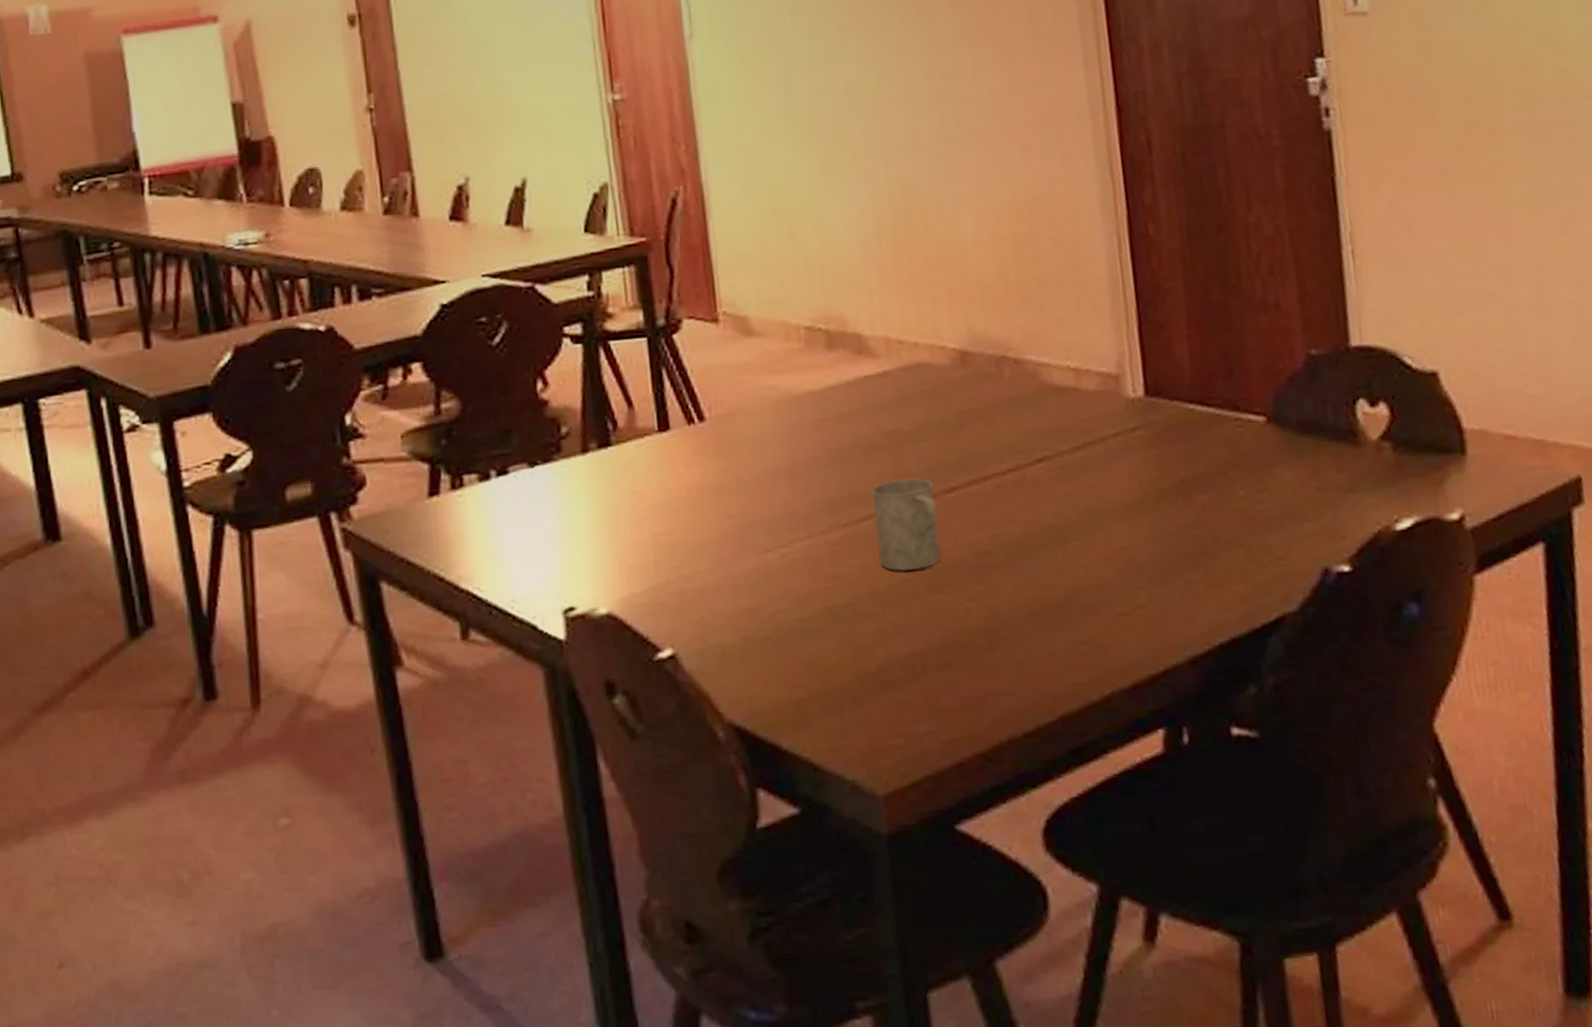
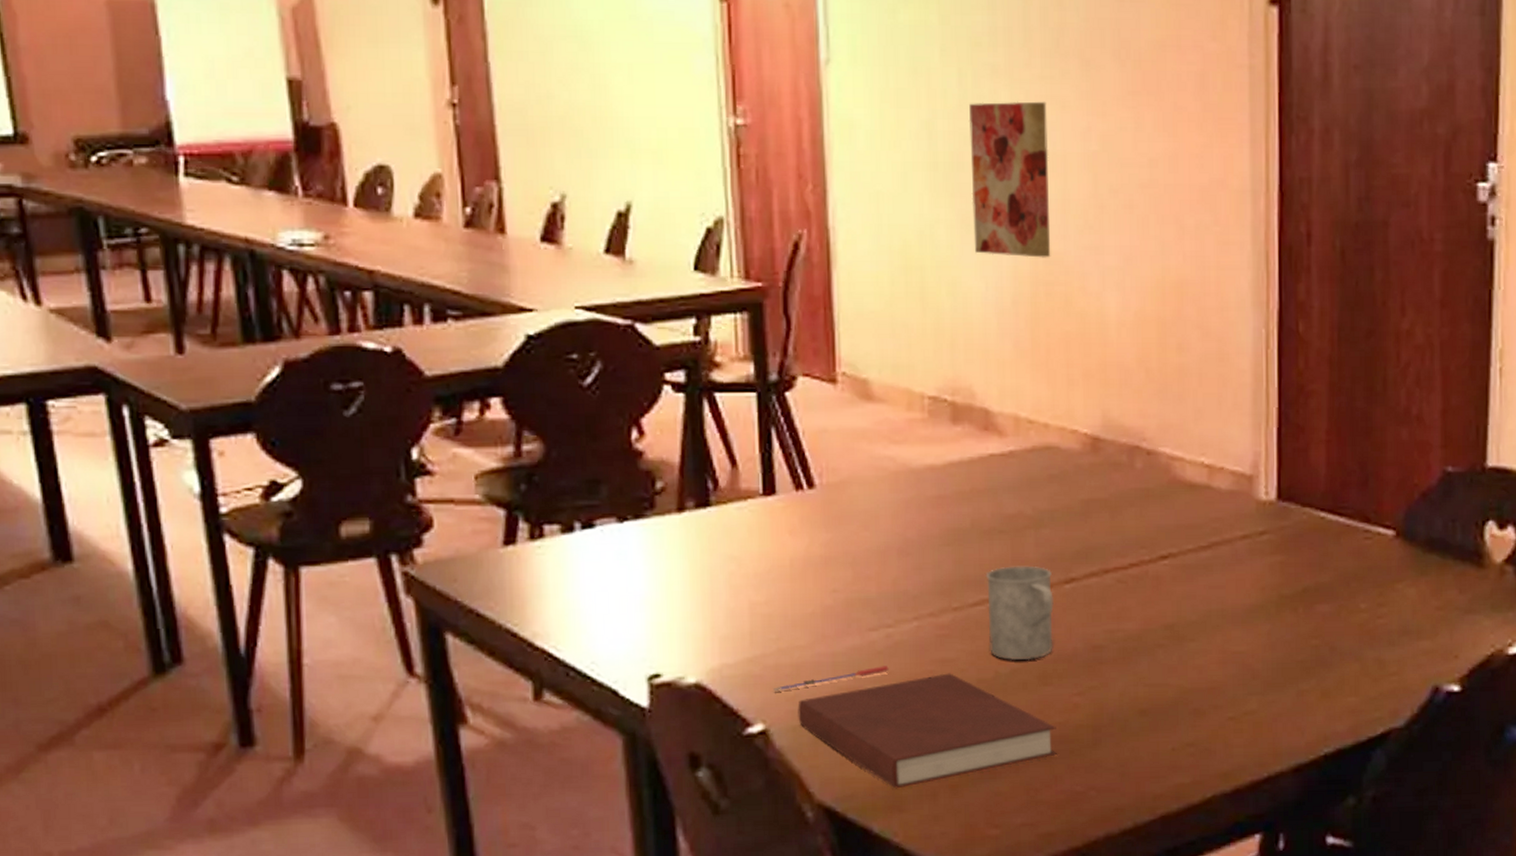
pen: none [679,585,786,617] -> present [773,666,889,692]
notebook: none [703,587,953,705] -> present [797,673,1057,789]
wall art: none [821,49,907,193] -> present [968,101,1051,258]

